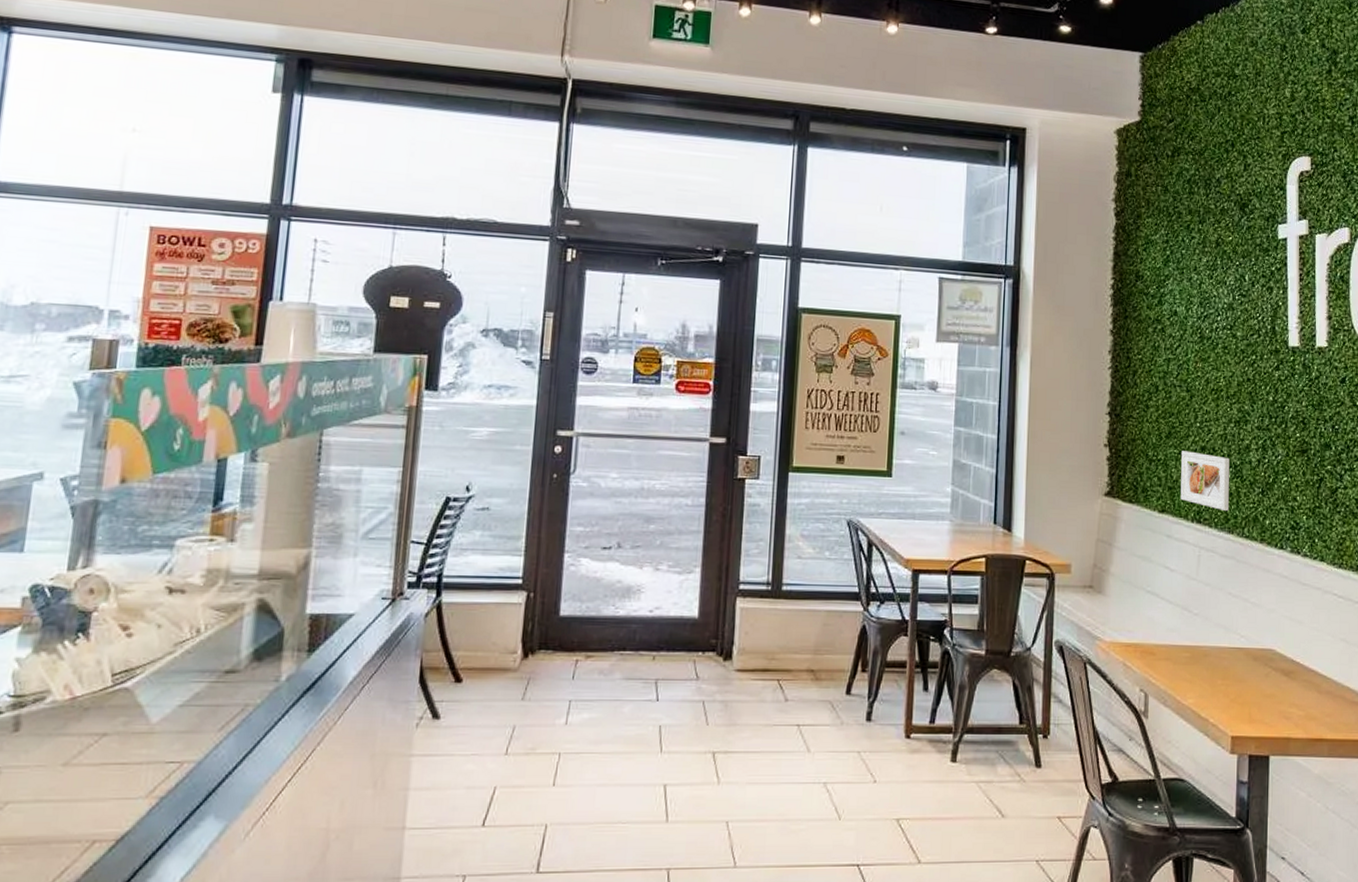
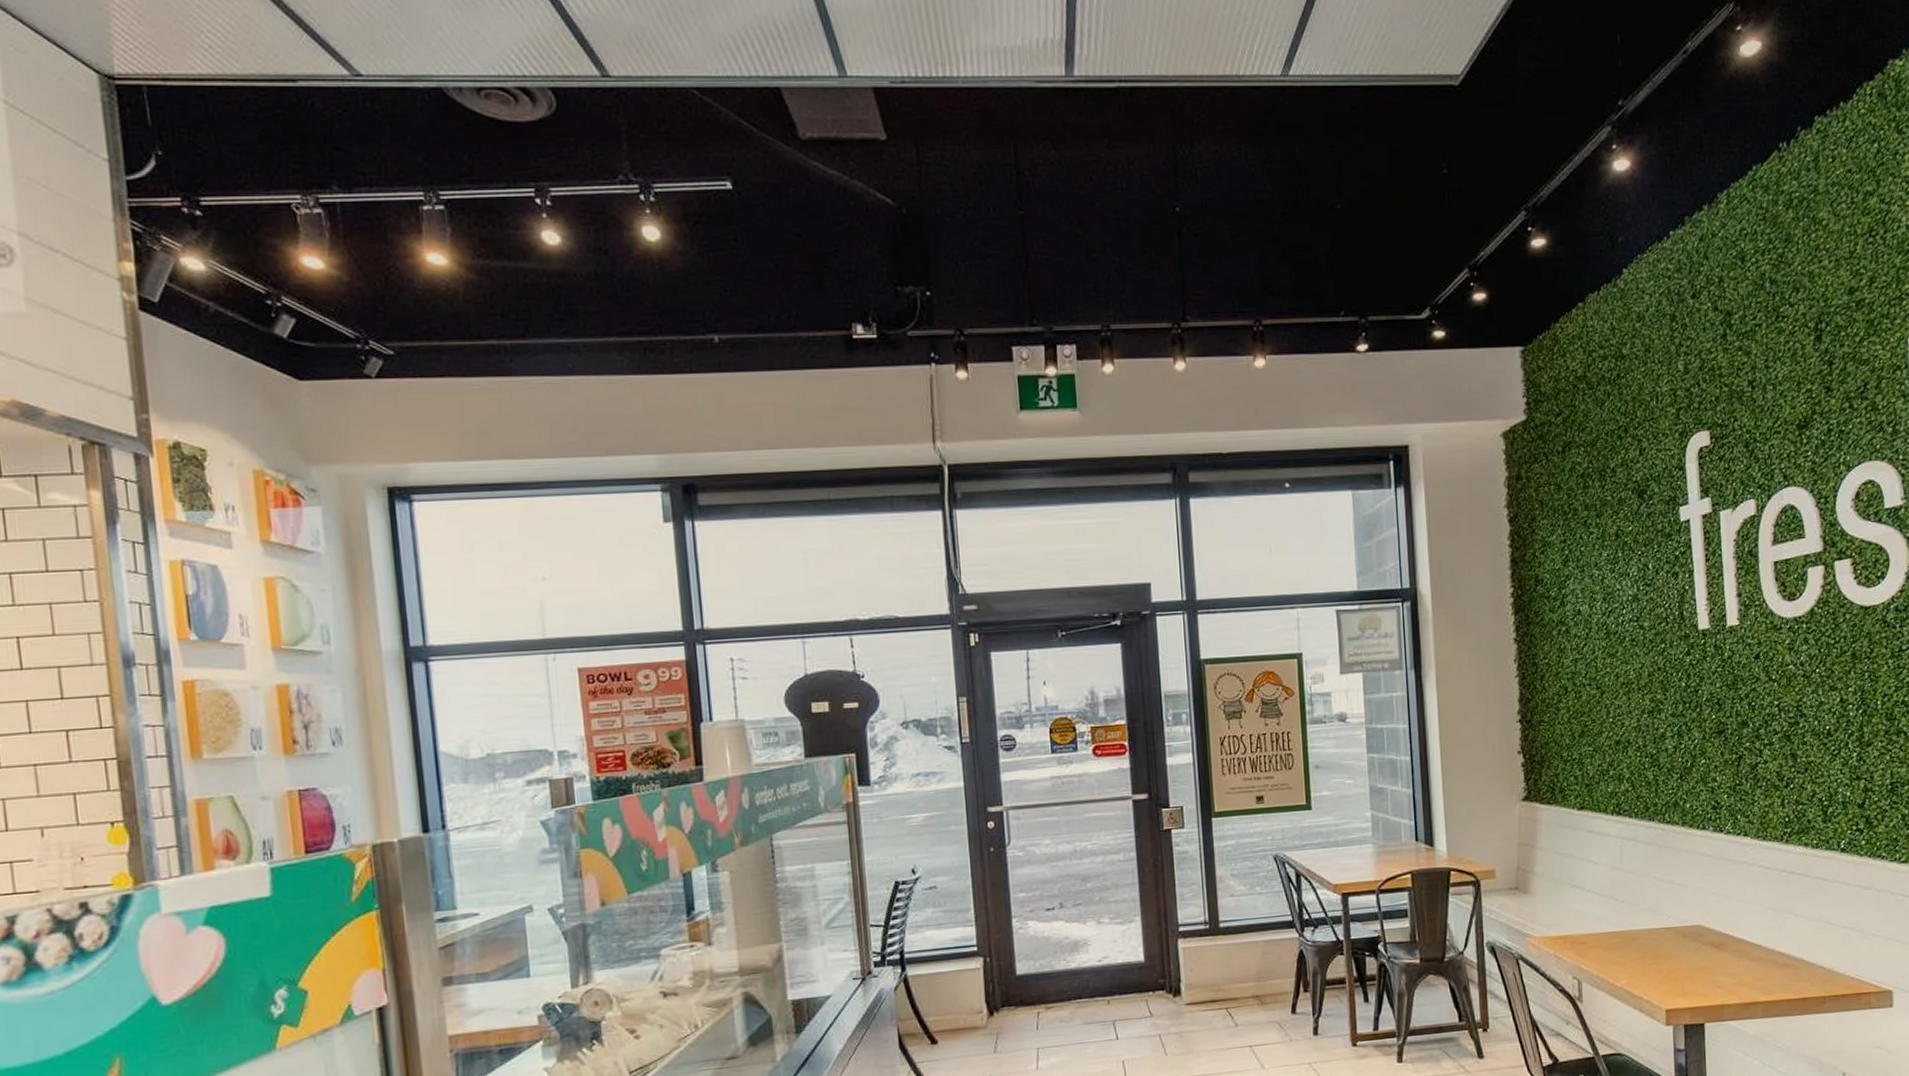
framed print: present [1180,451,1230,511] -> none [1596,747,1648,800]

